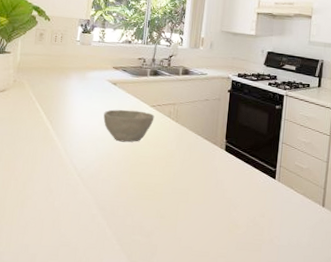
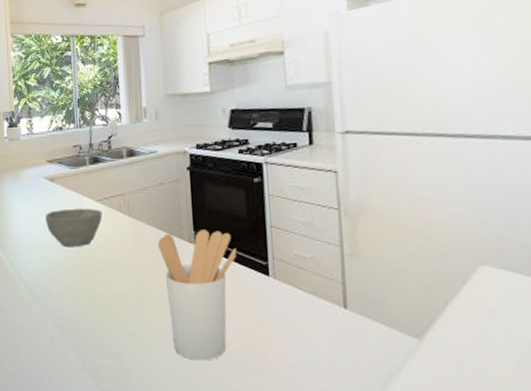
utensil holder: none [195,139,255,240] -> present [157,230,237,361]

